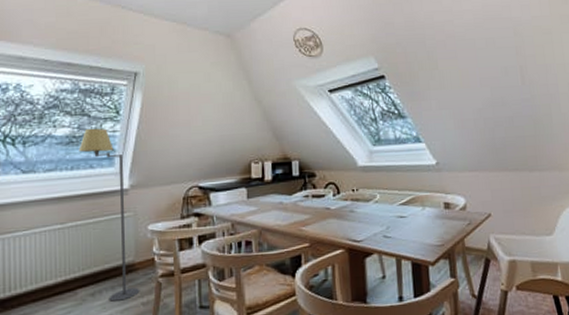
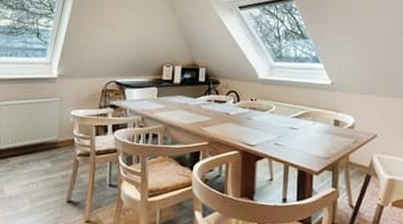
floor lamp: present [78,128,140,302] -> none [17,22,61,172]

